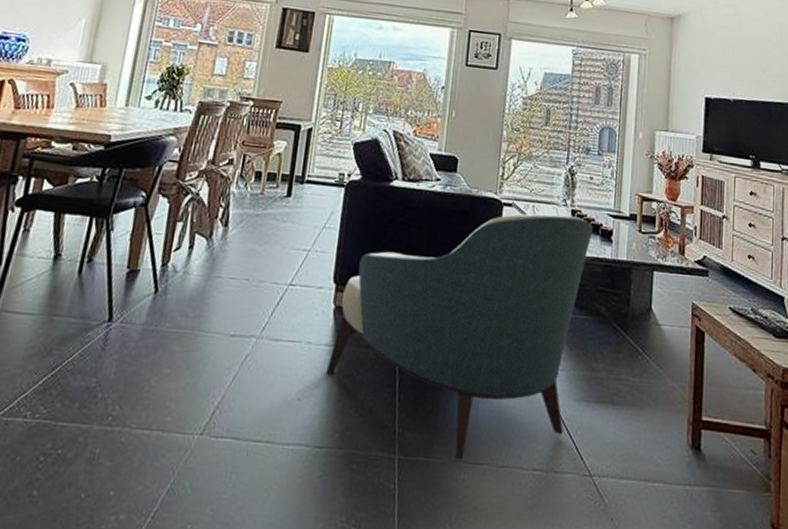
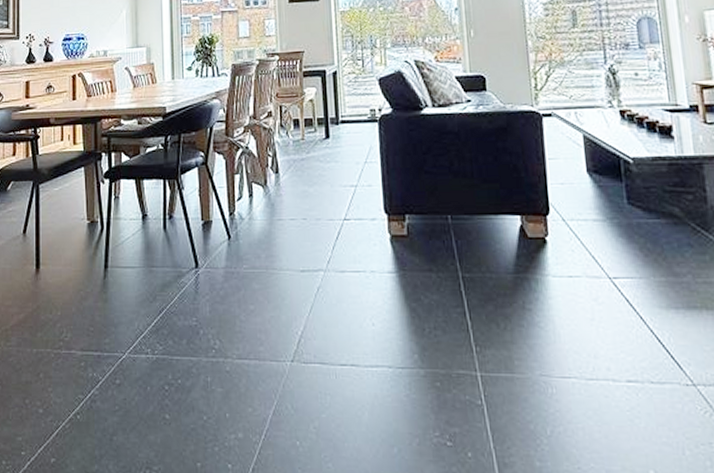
armchair: present [326,213,593,460] -> none [393,116,654,375]

